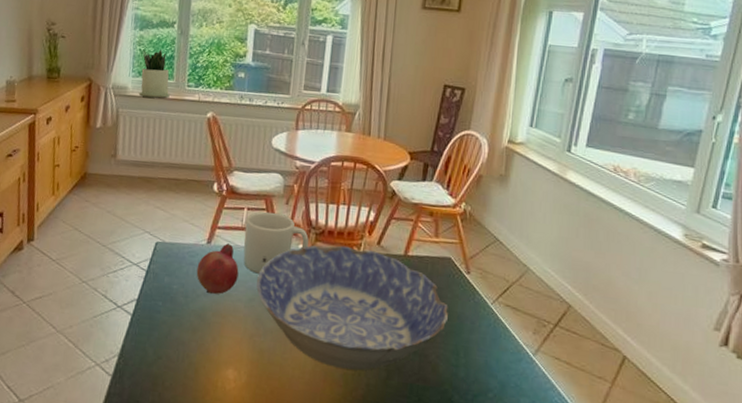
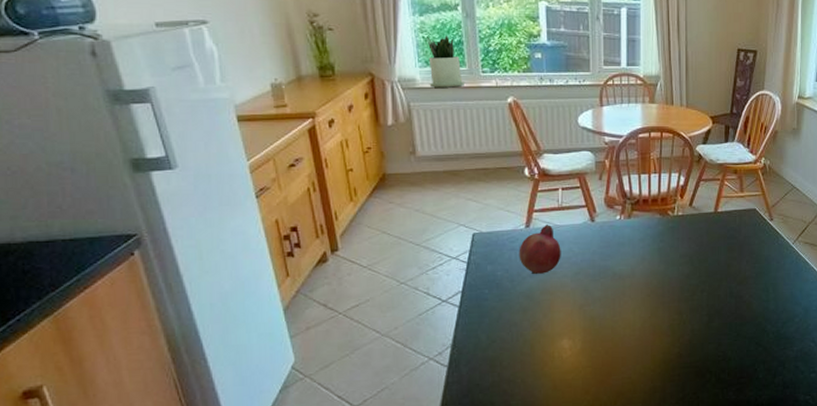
mug: present [243,211,309,274] -> none [562,189,626,249]
bowl: present [256,245,448,371] -> none [580,211,757,321]

